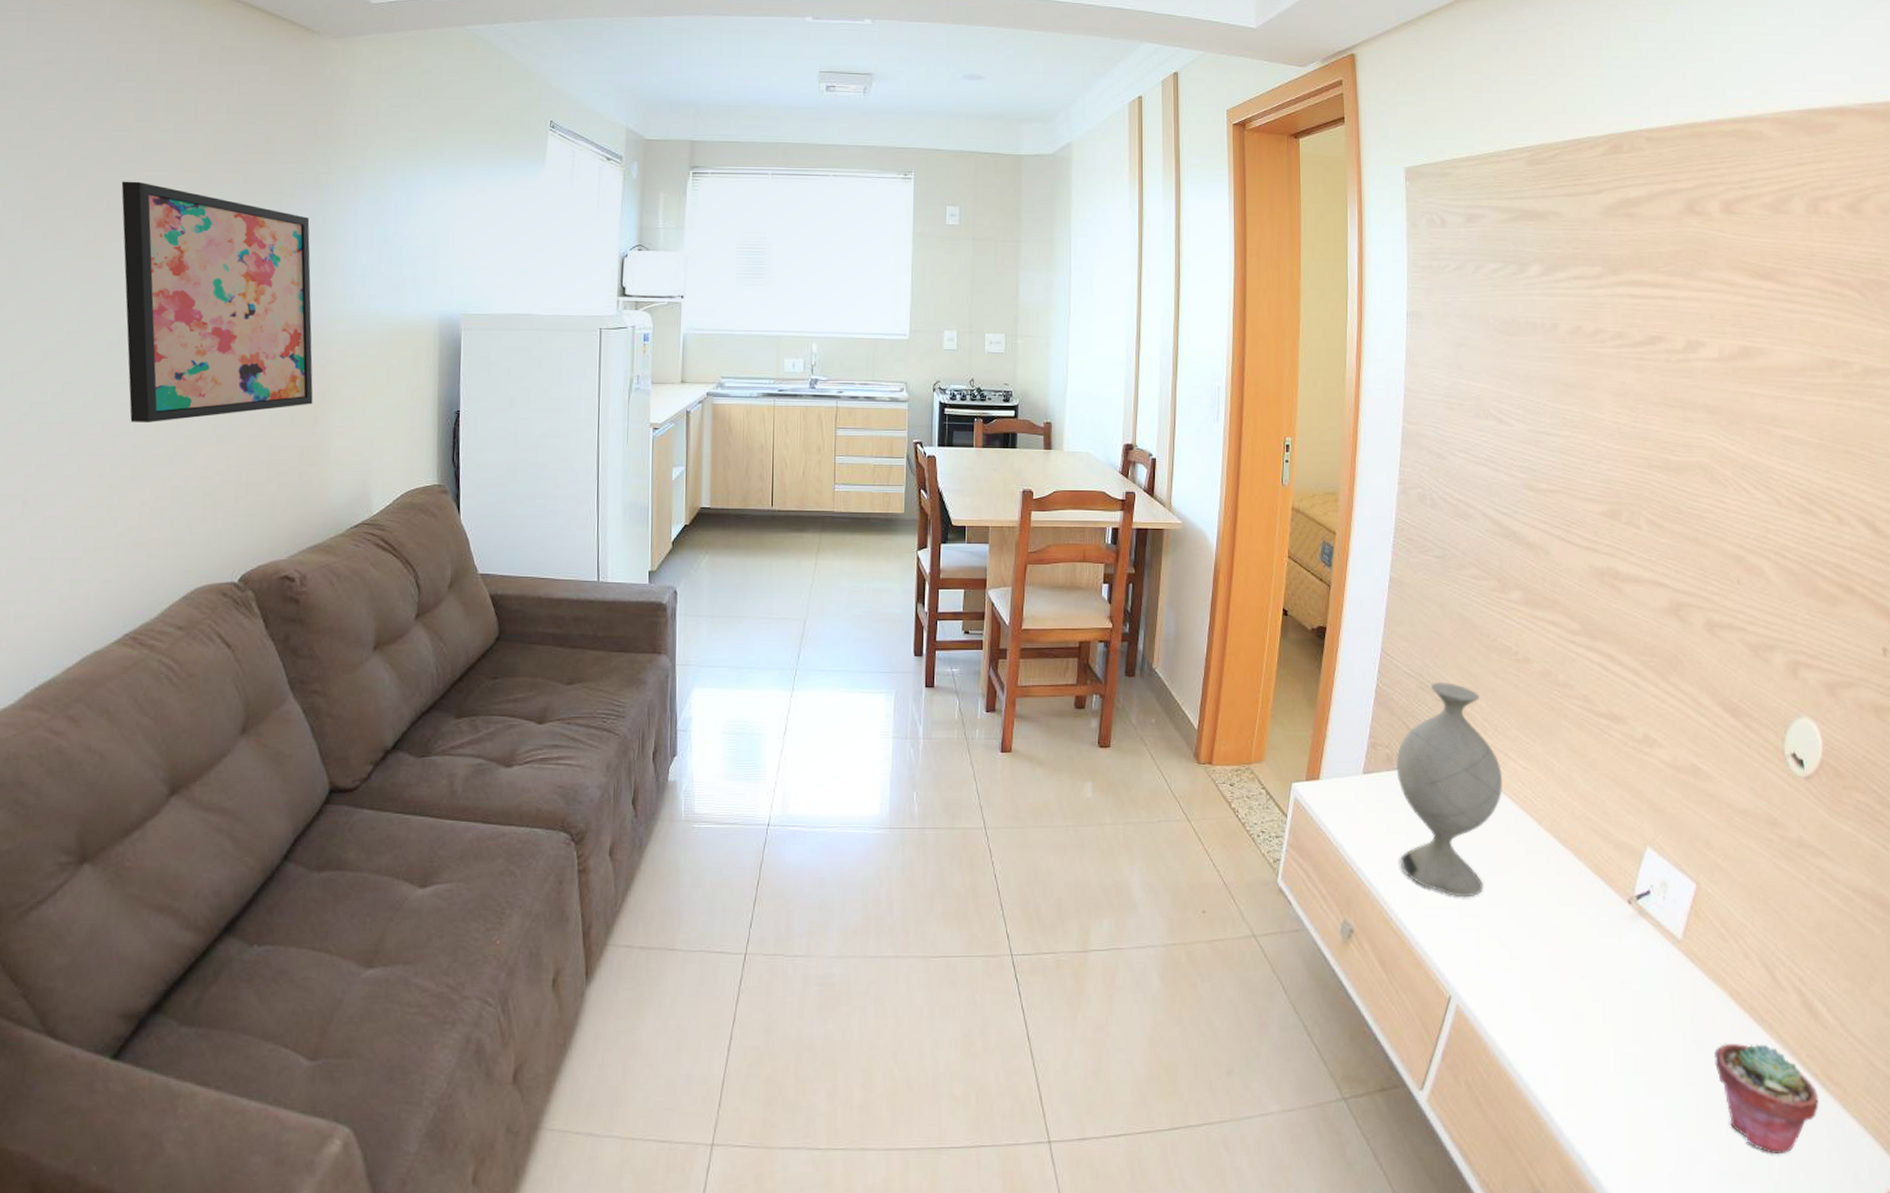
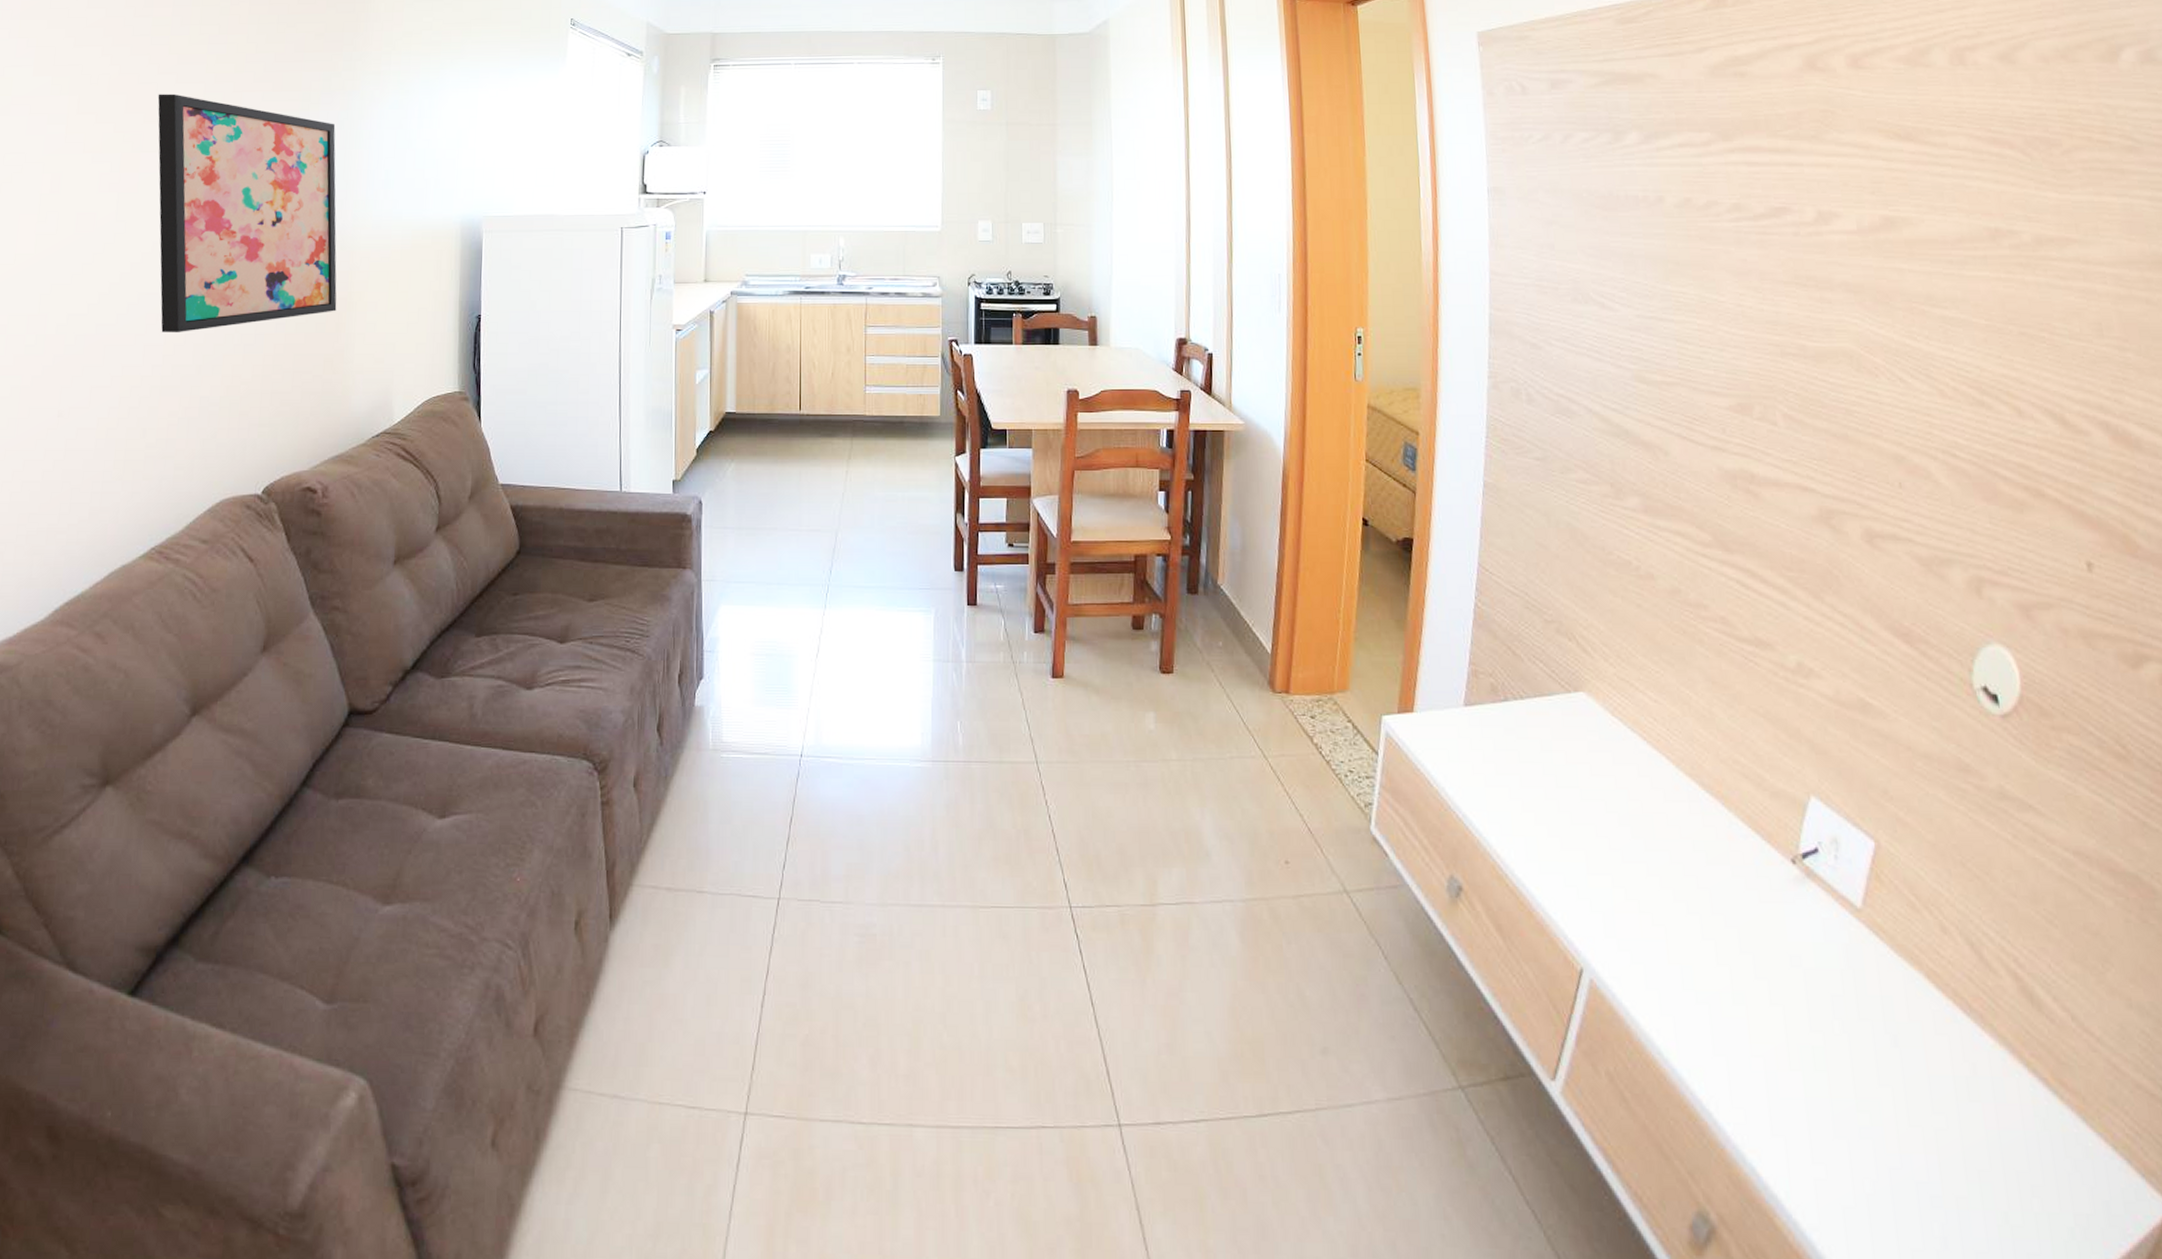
decorative vase: present [1396,681,1503,898] -> none [1502,600,1630,852]
potted succulent: present [1714,1043,1819,1155] -> none [1913,1035,2052,1177]

